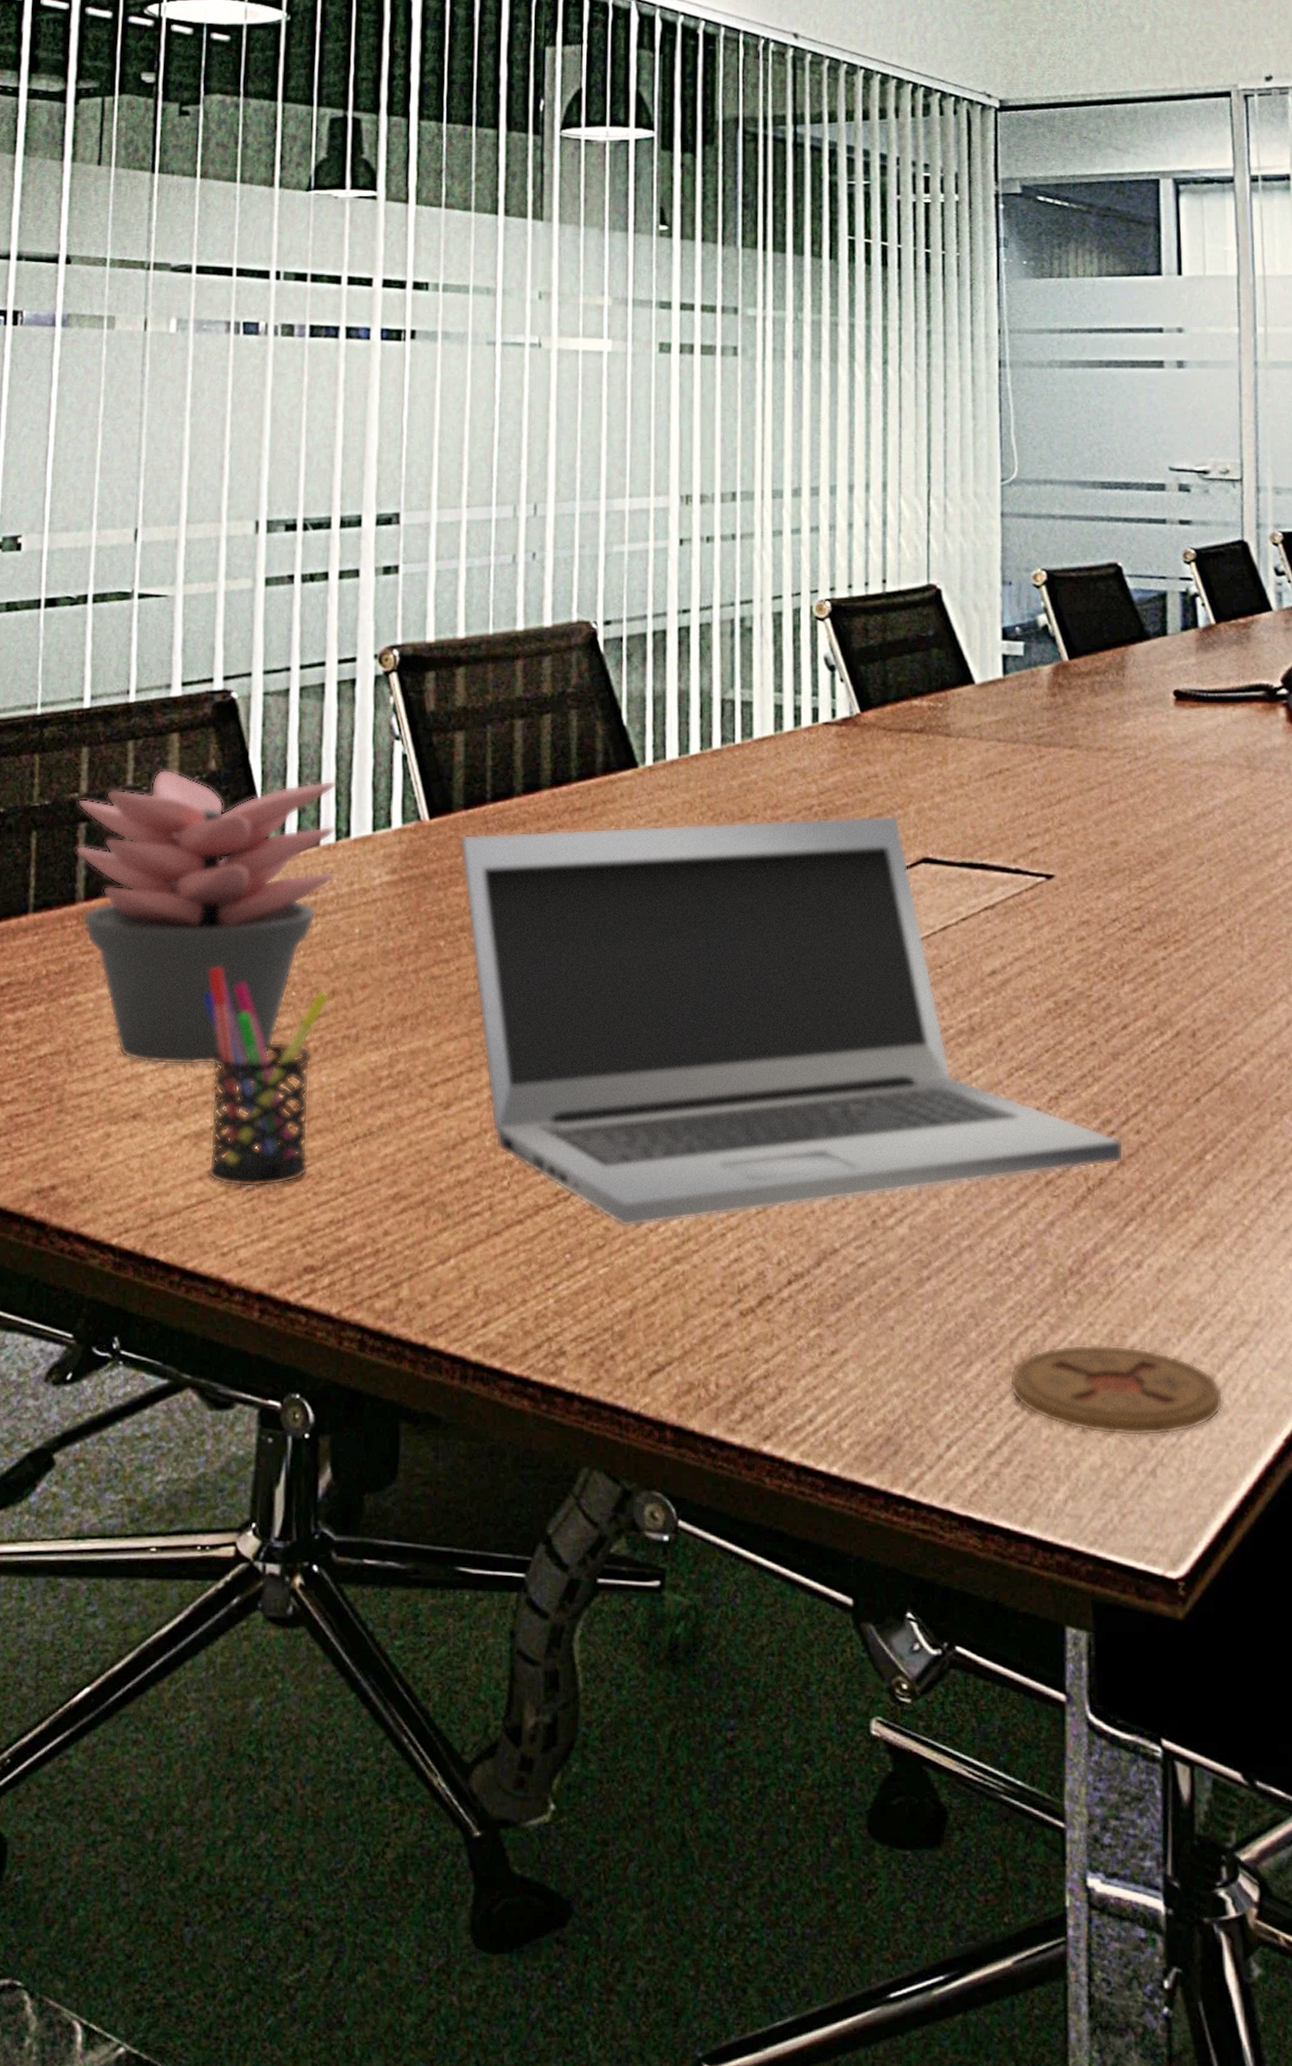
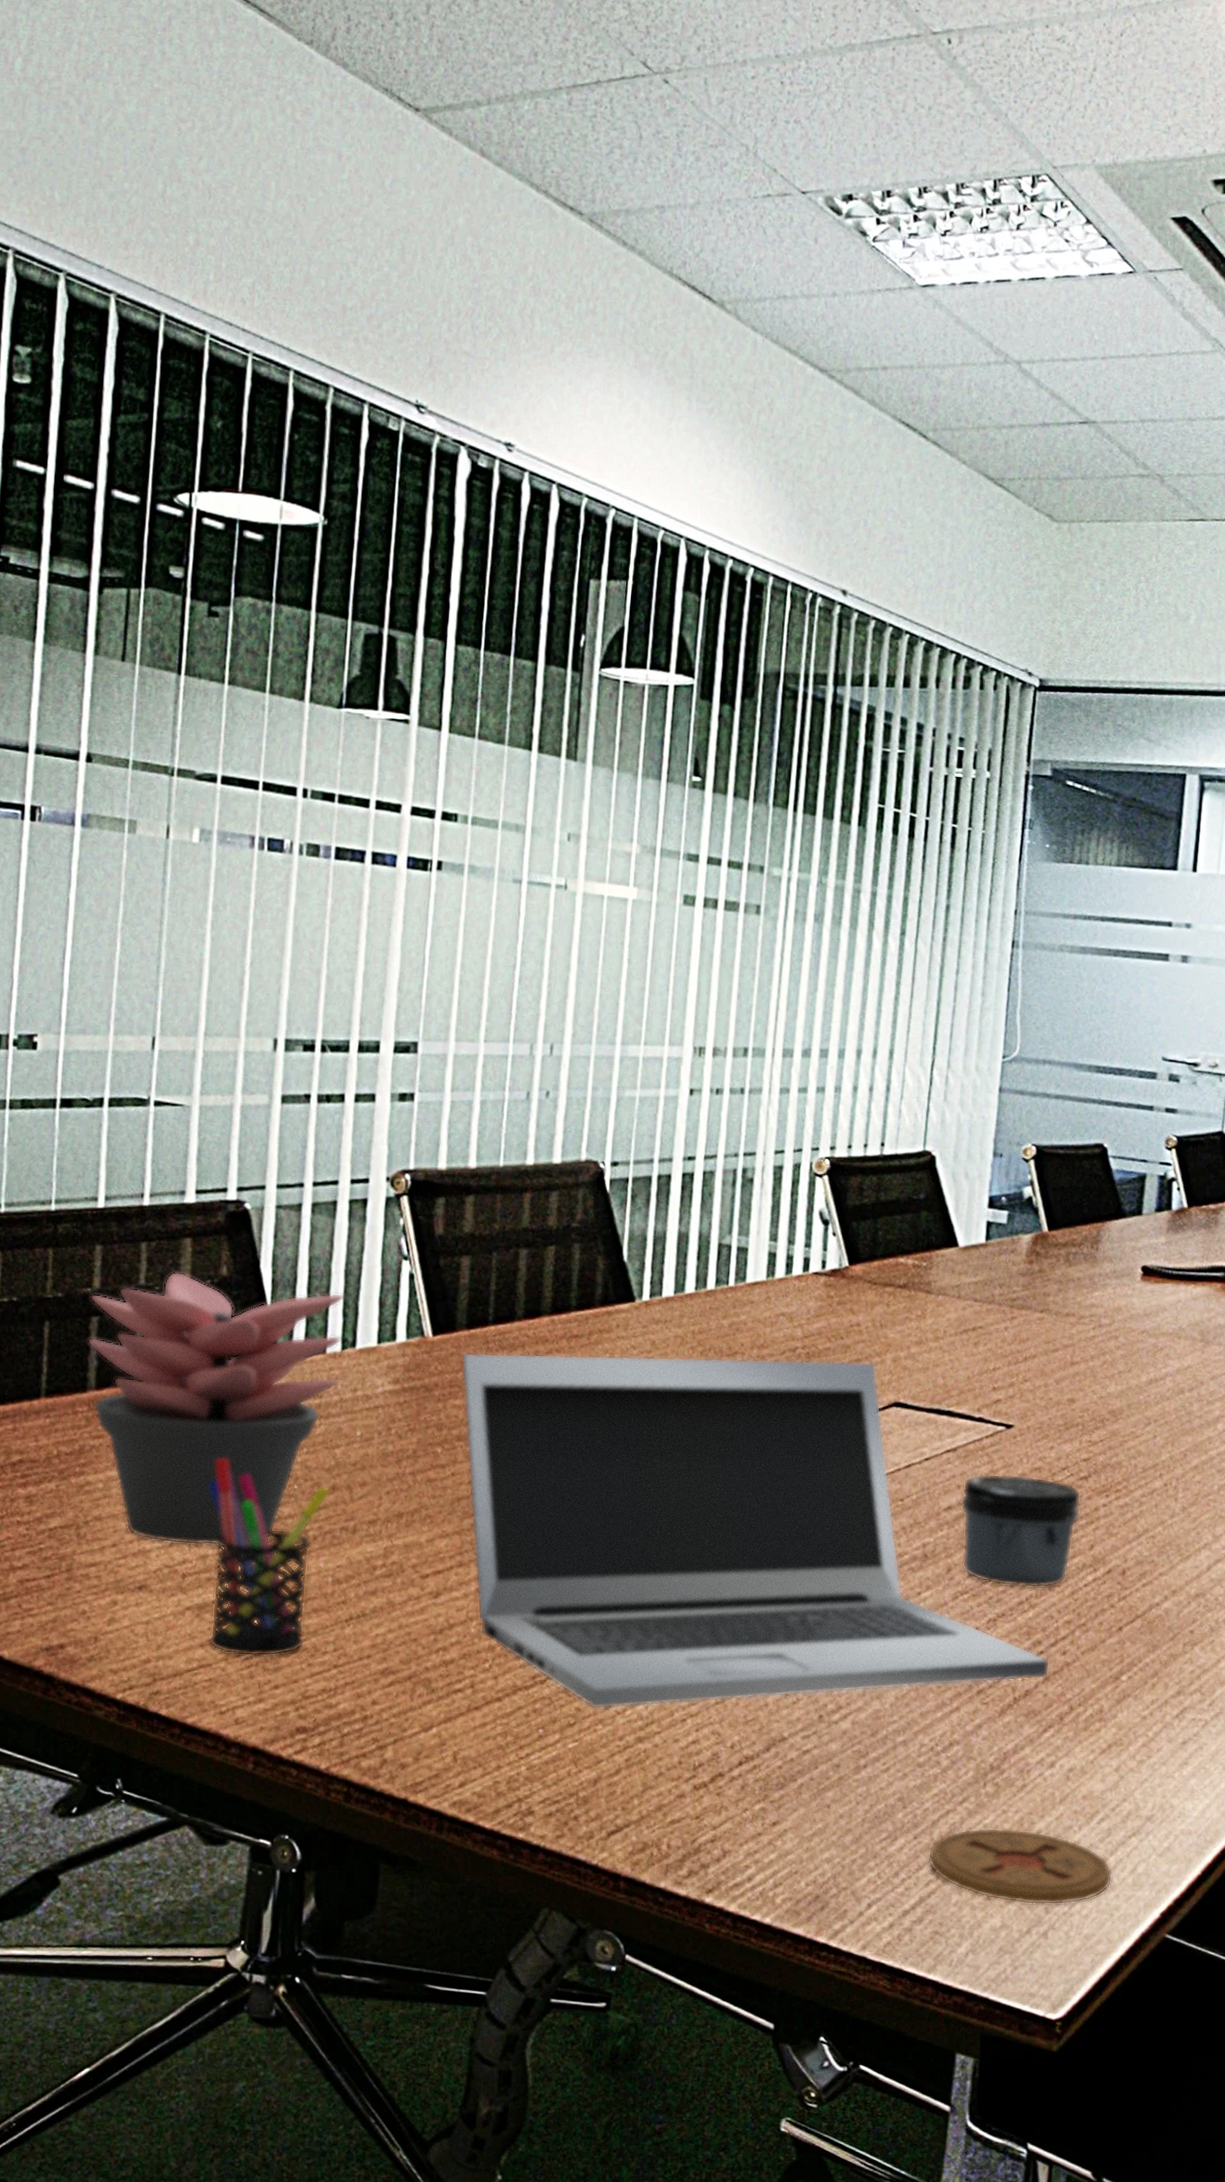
jar: none [1005,930,1140,1058] -> present [960,1473,1082,1588]

